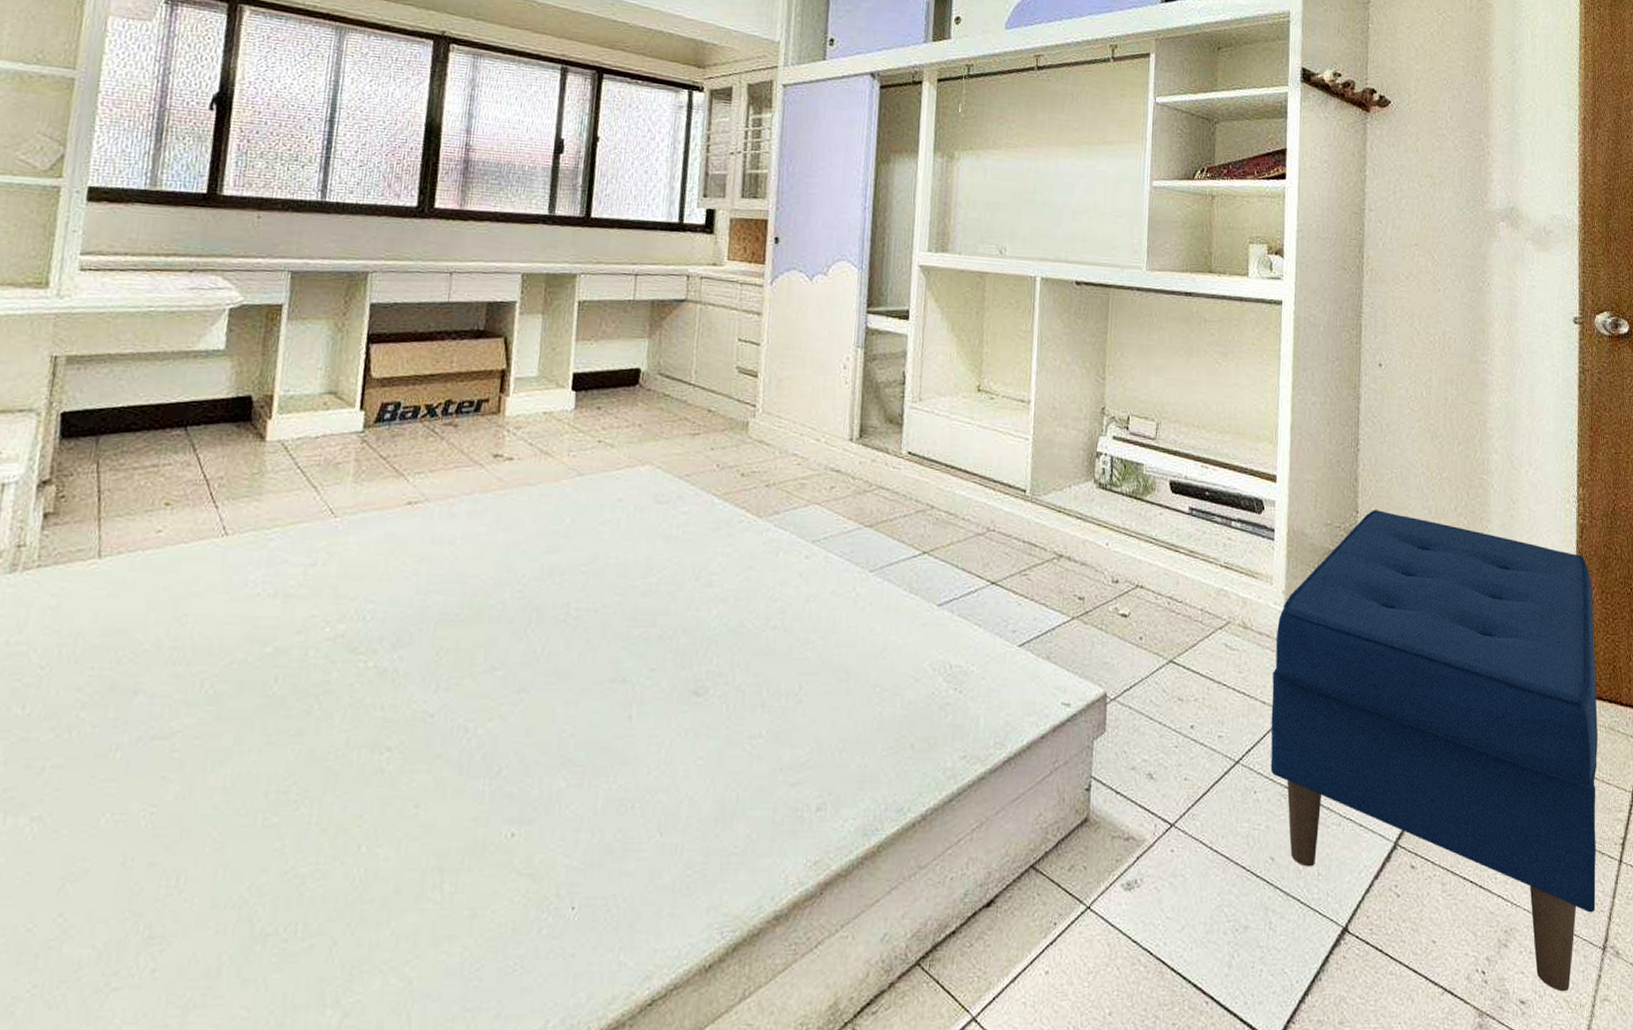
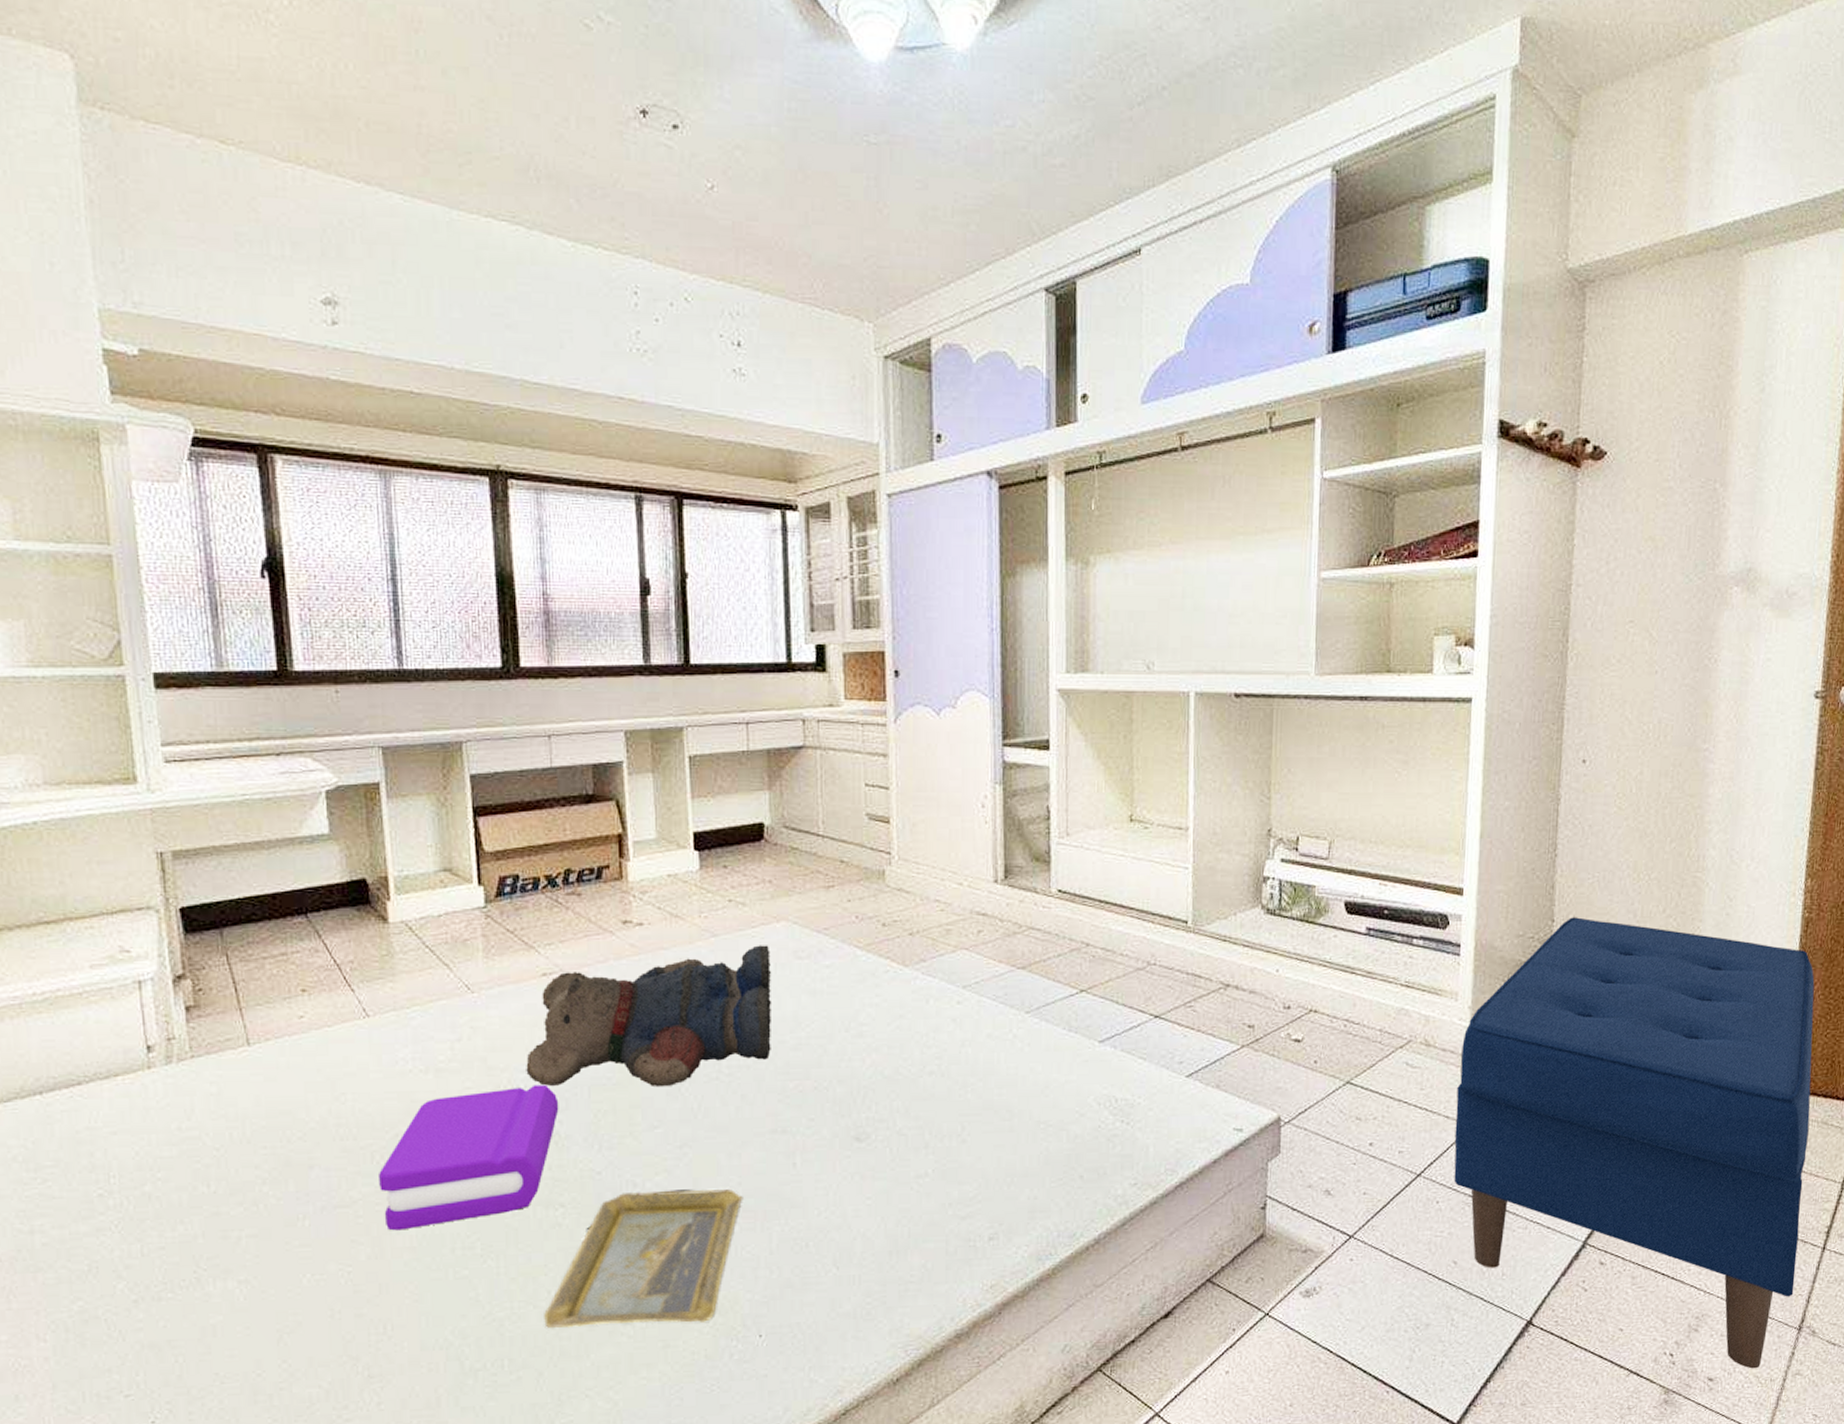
book: none [201,617,403,769] -> present [379,1084,559,1231]
tray: none [348,739,575,890] -> present [544,1189,743,1328]
teddy bear: none [375,487,632,627] -> present [526,945,772,1087]

